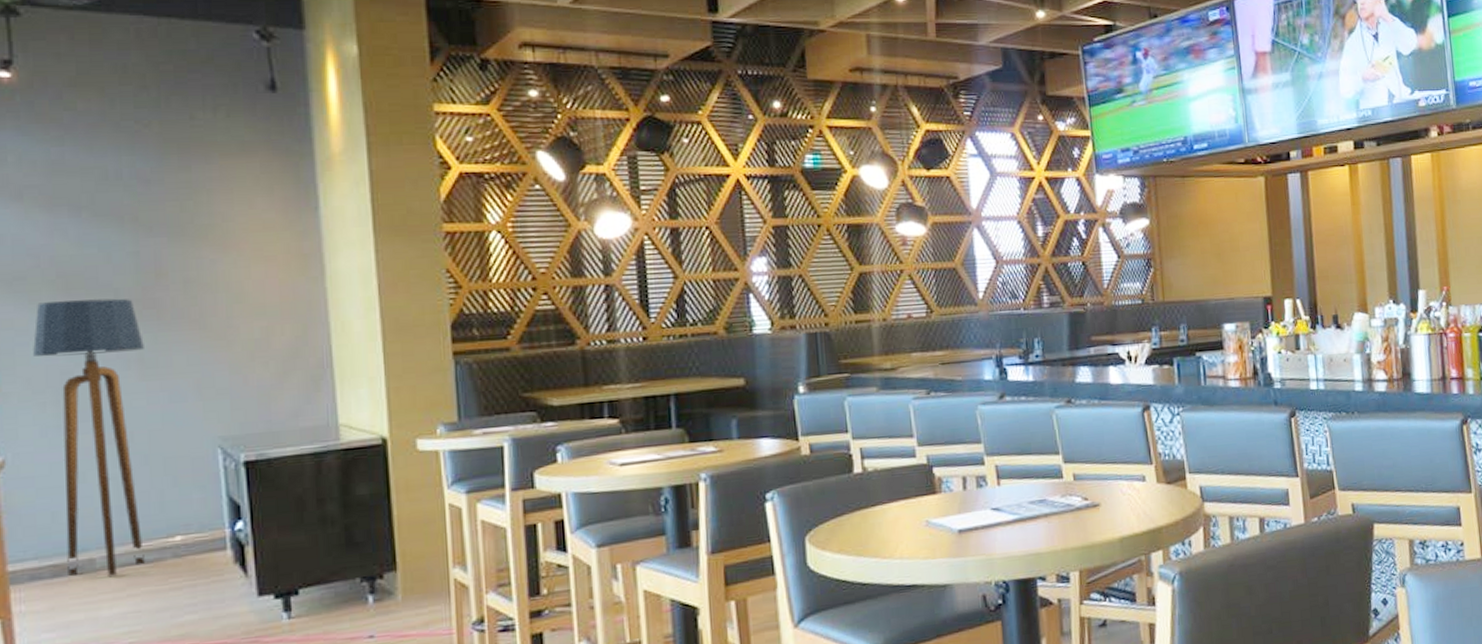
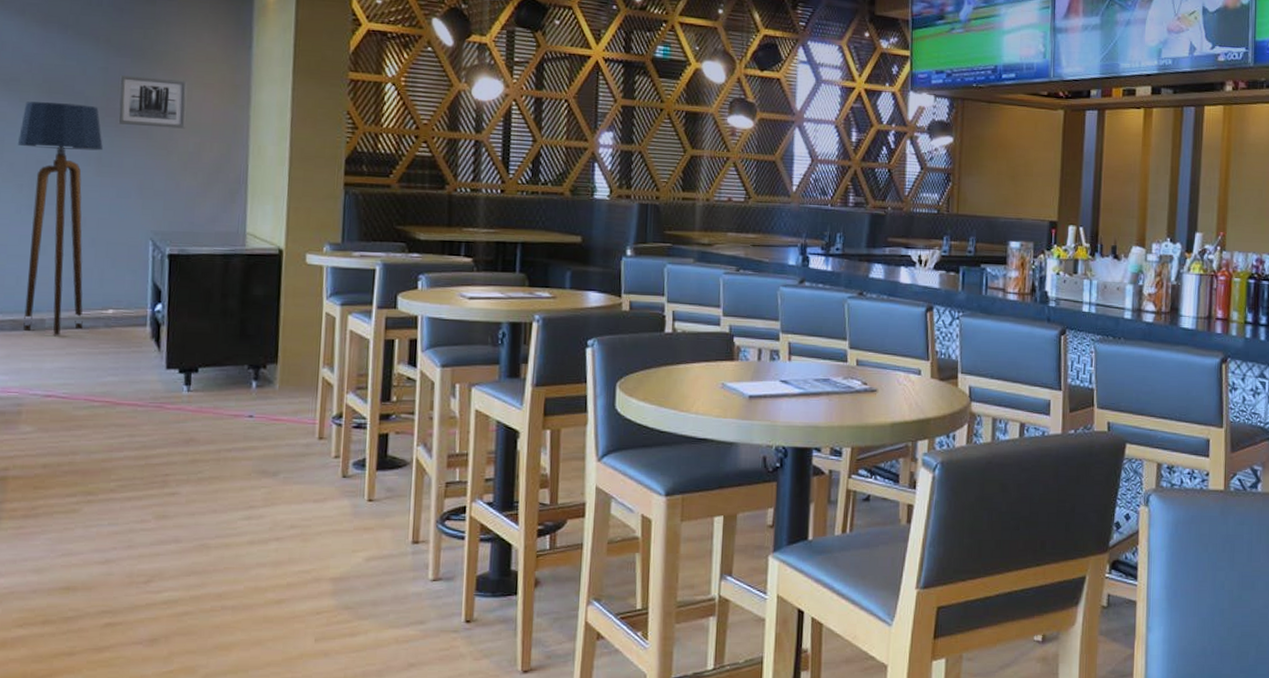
wall art: none [156,255,248,316] -> present [118,75,188,129]

